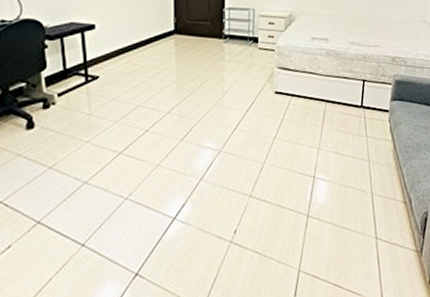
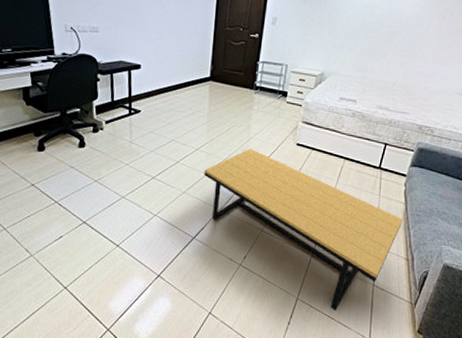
coffee table: none [178,104,394,277] -> present [204,149,403,311]

